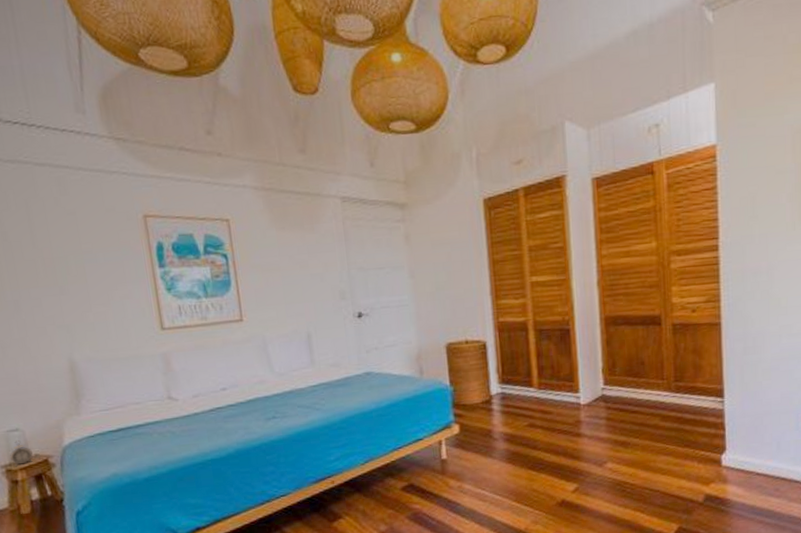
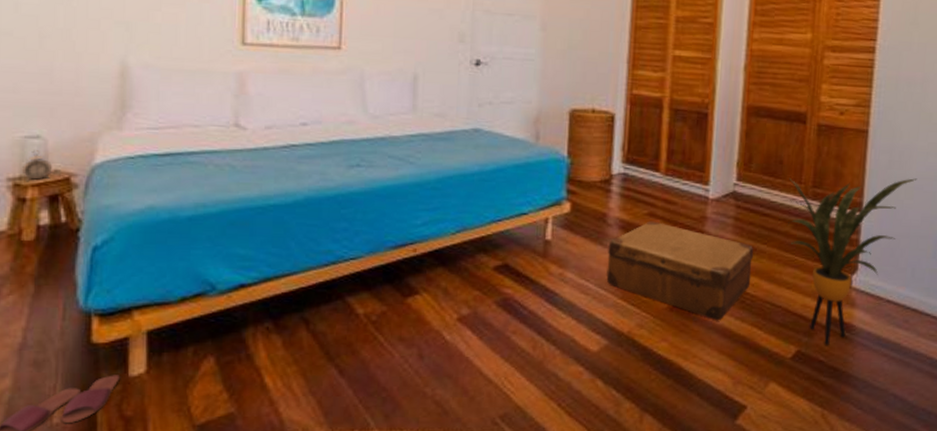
suitcase: none [497,430,629,509] -> present [606,221,754,320]
house plant: none [646,360,773,519] -> present [780,177,917,345]

